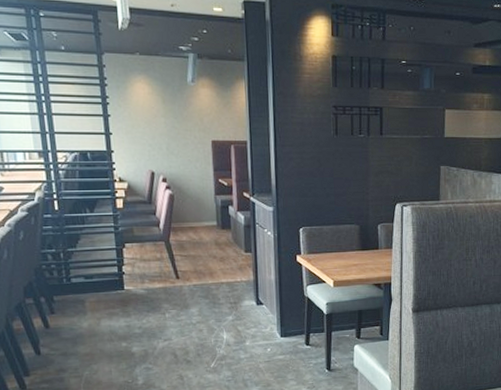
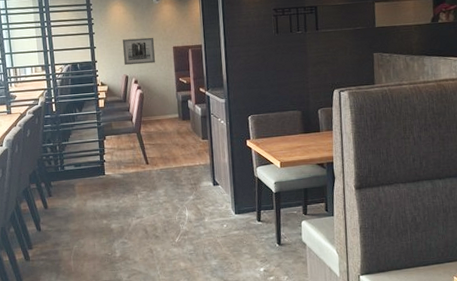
wall art: none [146,127,190,159] -> present [122,37,156,66]

